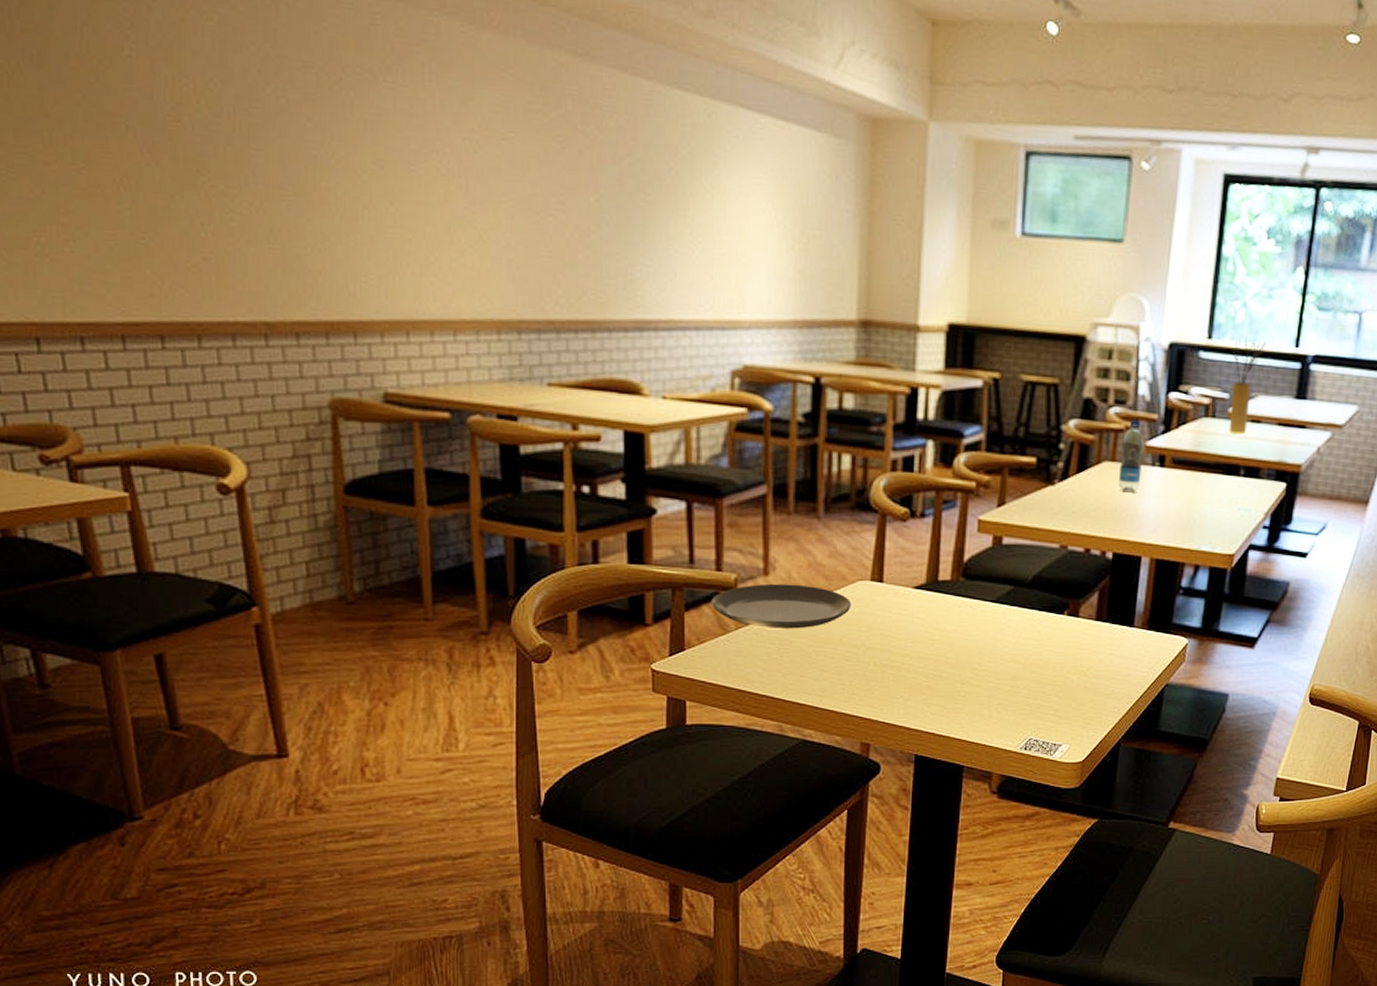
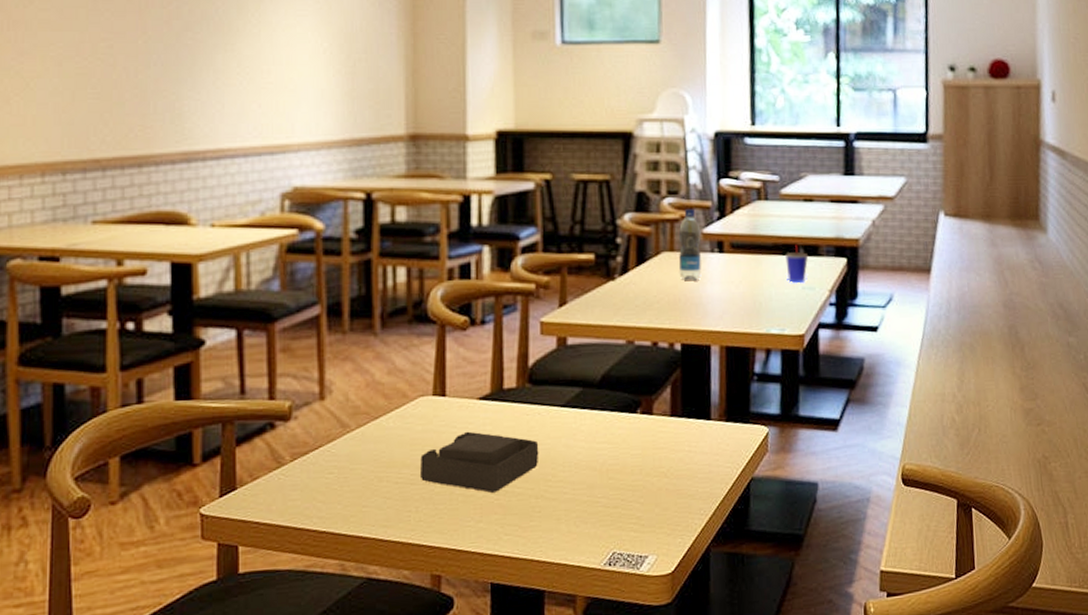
plate: present [711,583,852,629] -> none [264,406,414,457]
napkin holder: none [854,617,968,675] -> present [419,431,539,493]
beverage cup: none [1225,465,1249,503] -> present [785,244,809,283]
vase: present [1229,337,1266,435] -> none [776,121,809,215]

